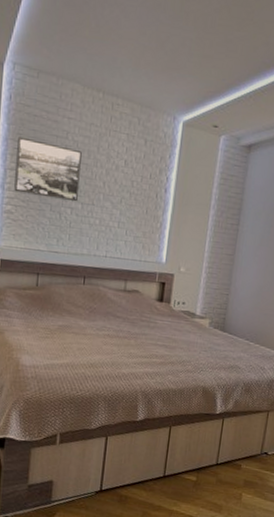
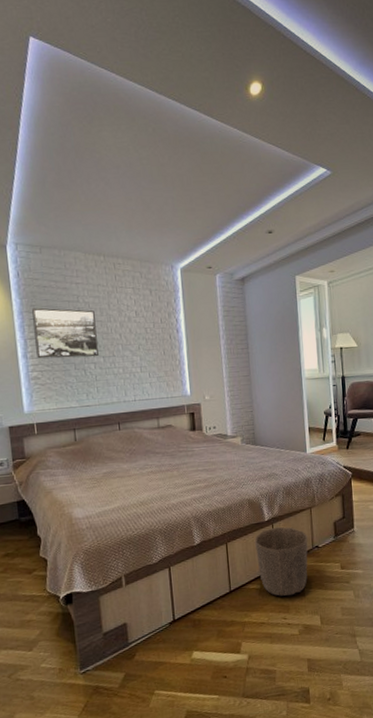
waste basket: none [198,422,258,497] -> present [254,526,308,596]

